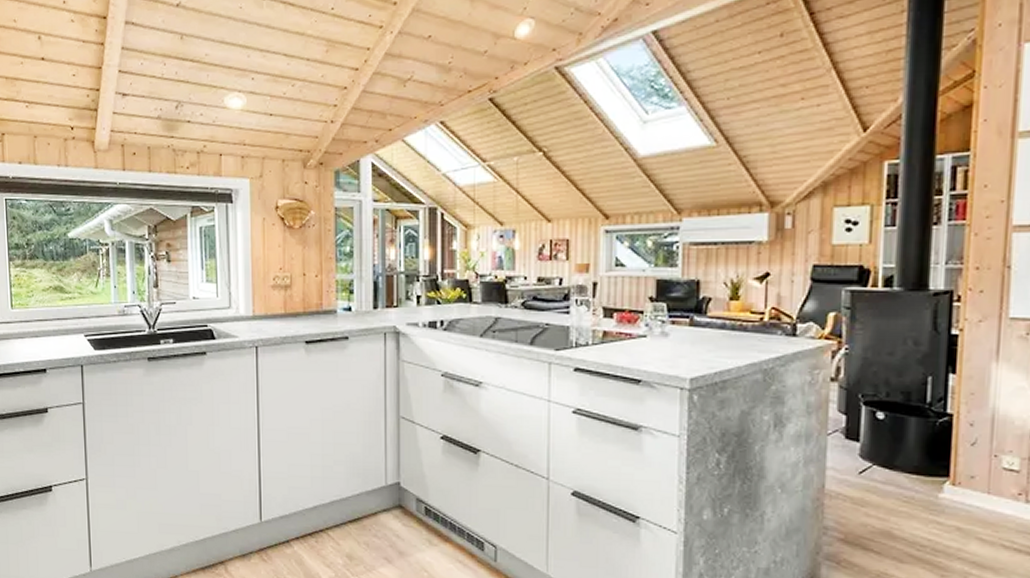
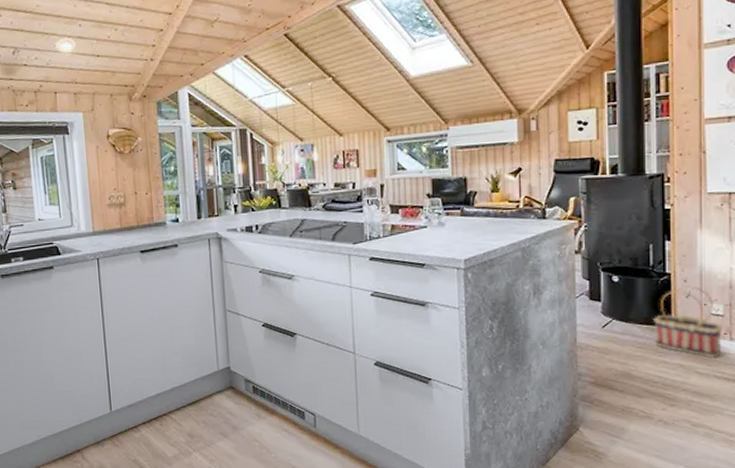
basket: none [924,430,1017,523] -> present [653,285,722,358]

